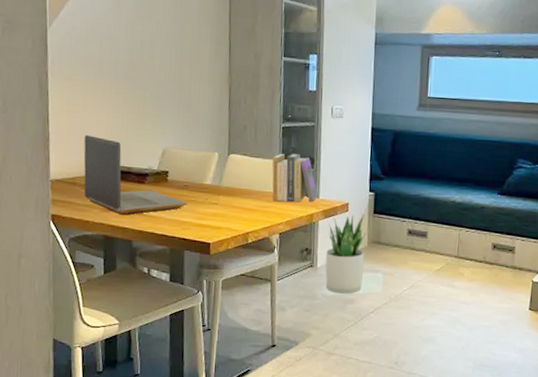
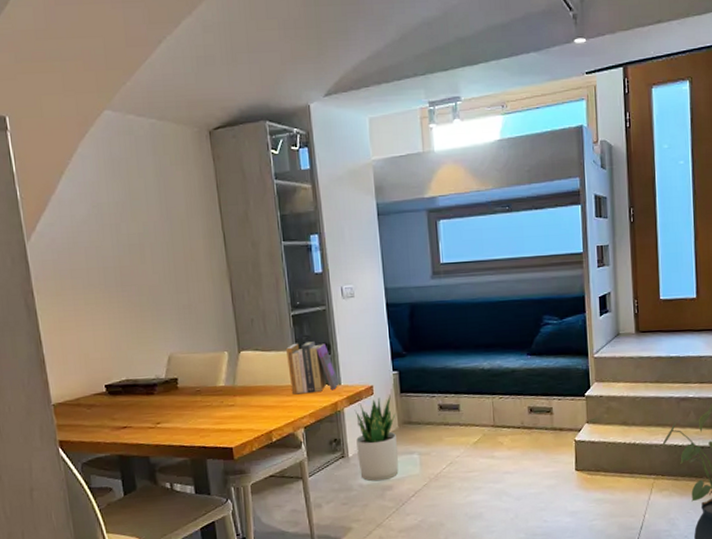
laptop computer: present [84,135,188,215] -> none [82,351,203,431]

